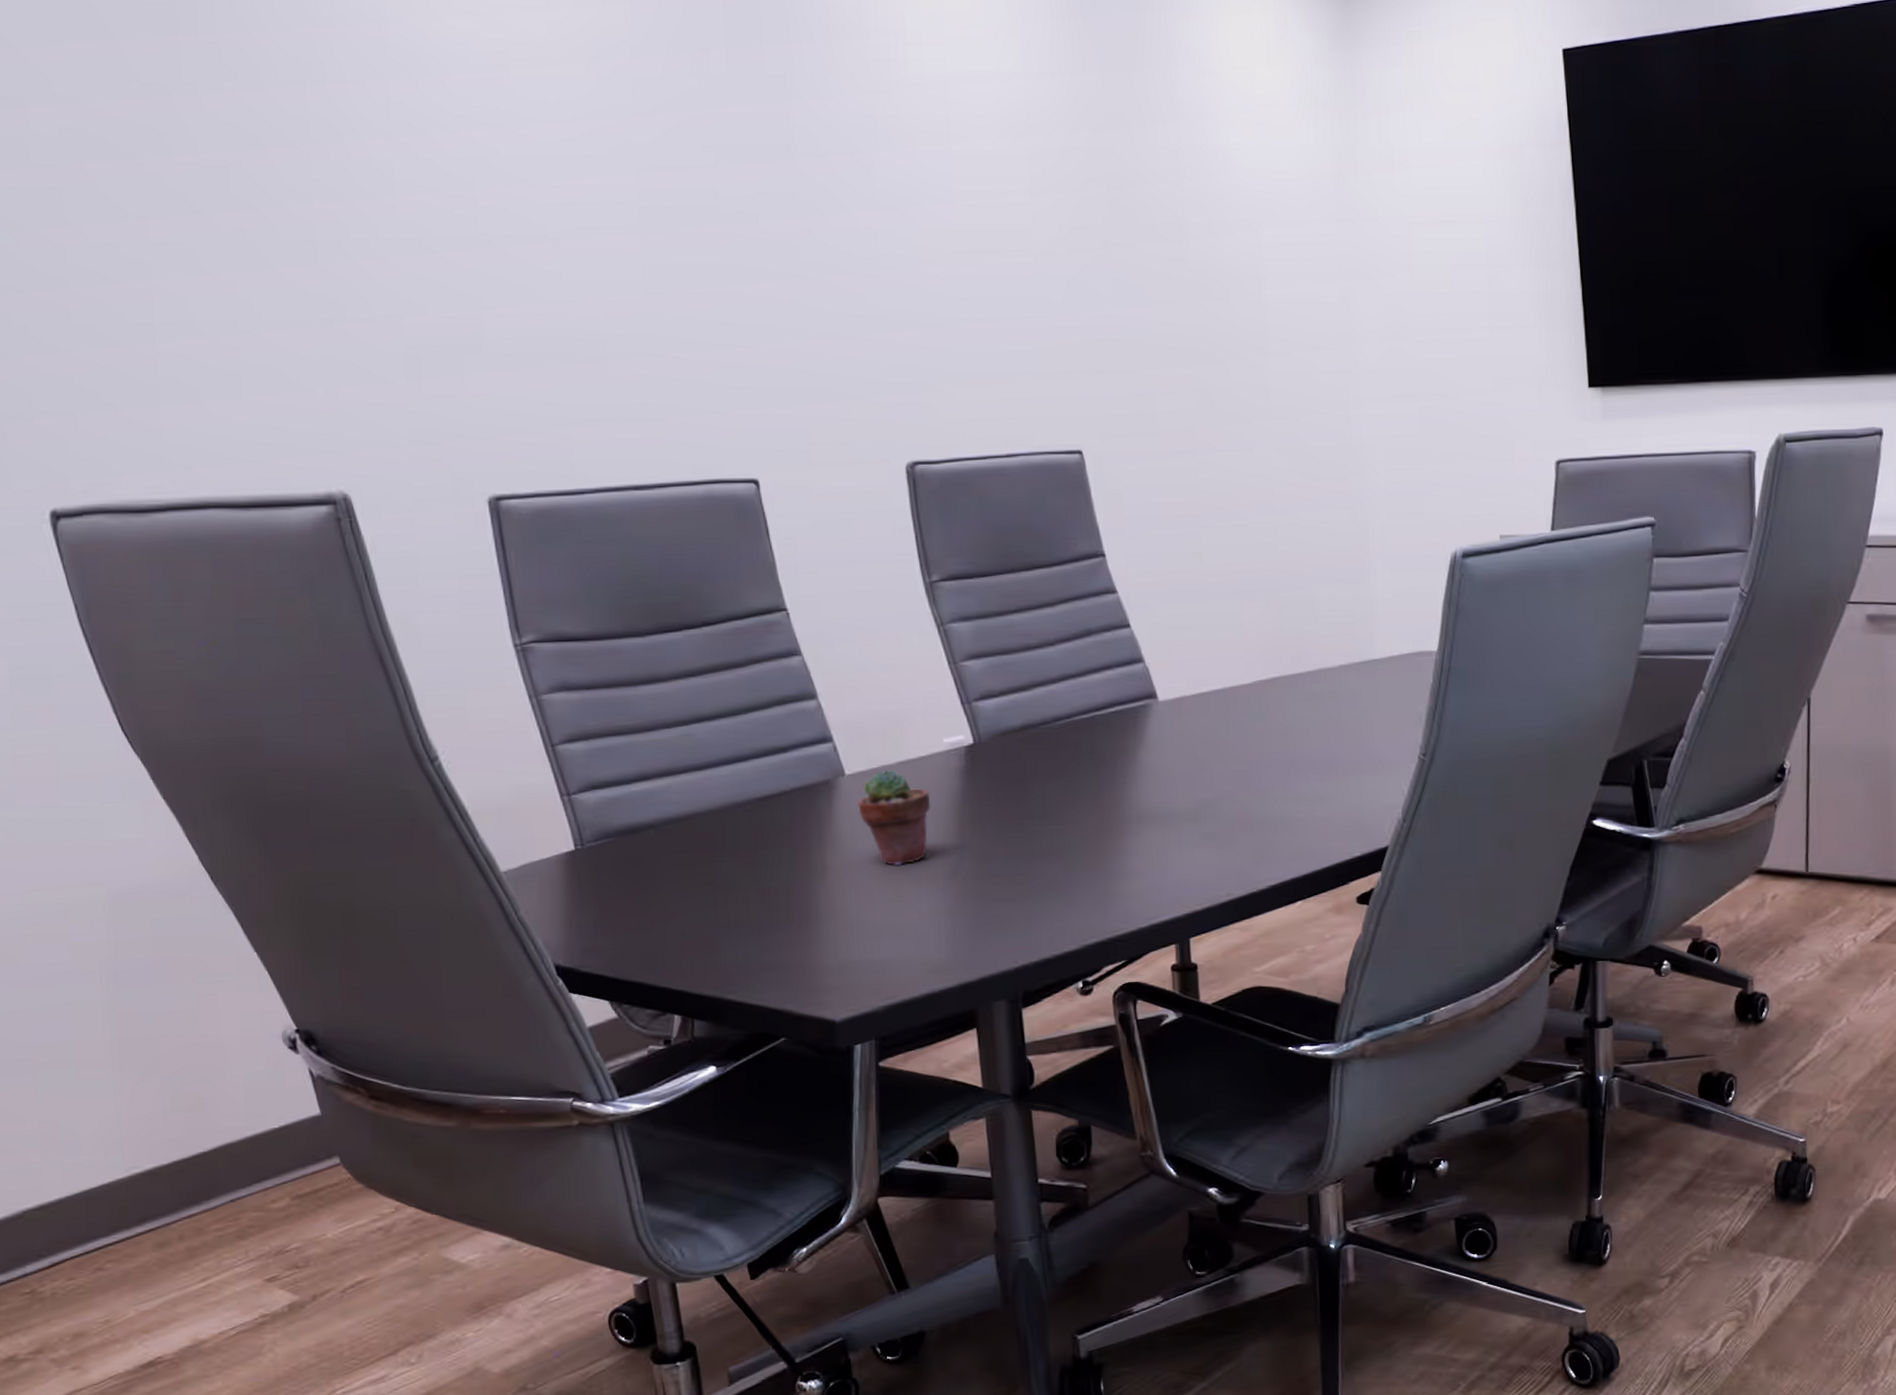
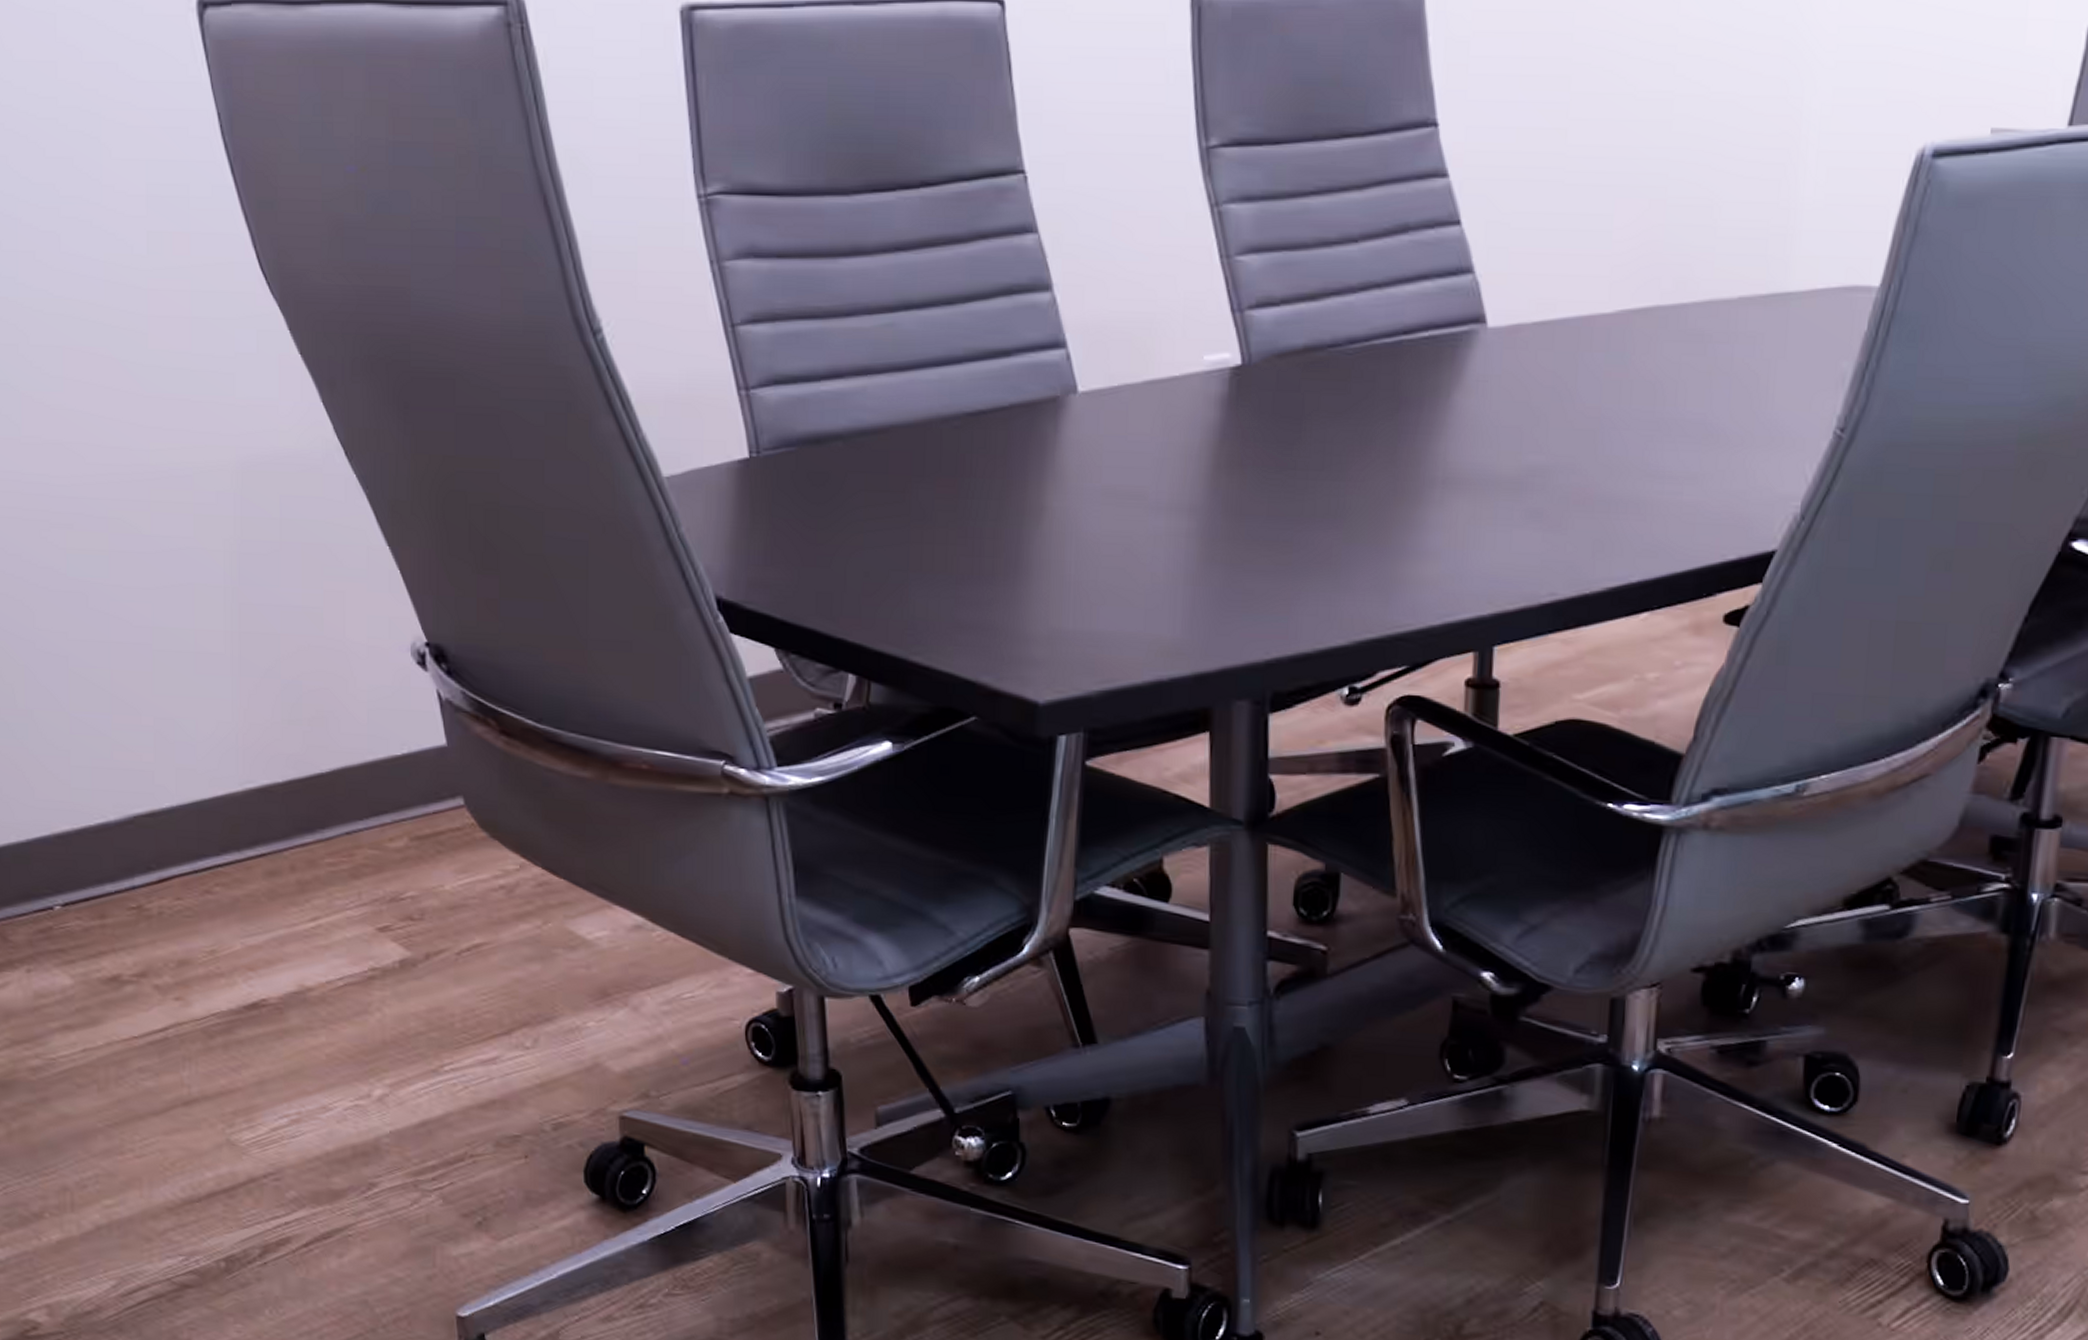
potted succulent: present [858,770,931,866] -> none [1090,390,1181,515]

